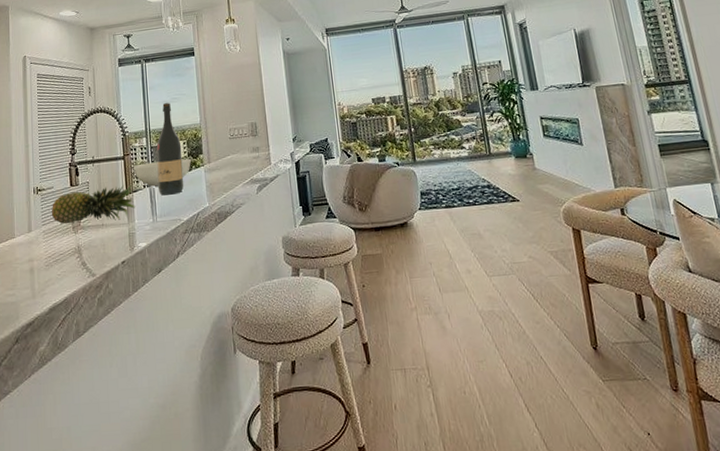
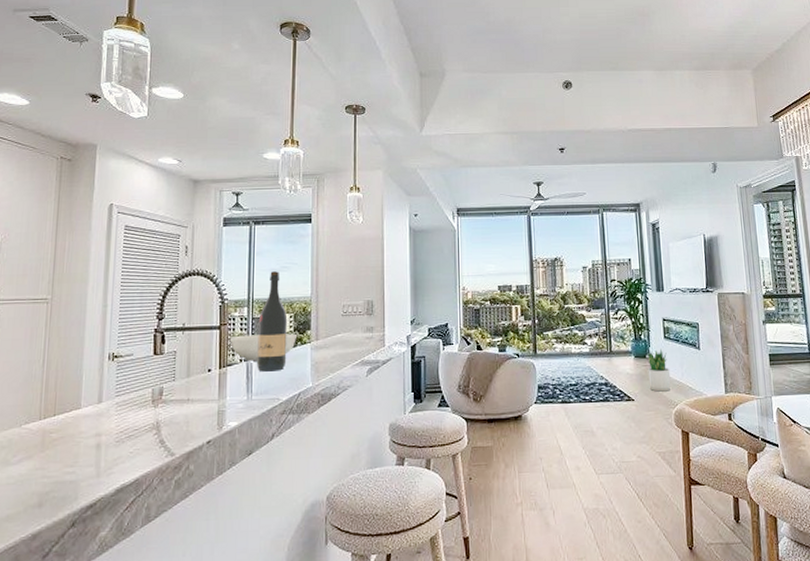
fruit: present [51,184,136,224] -> none [127,357,230,397]
planter: none [528,148,556,191] -> present [647,349,671,392]

